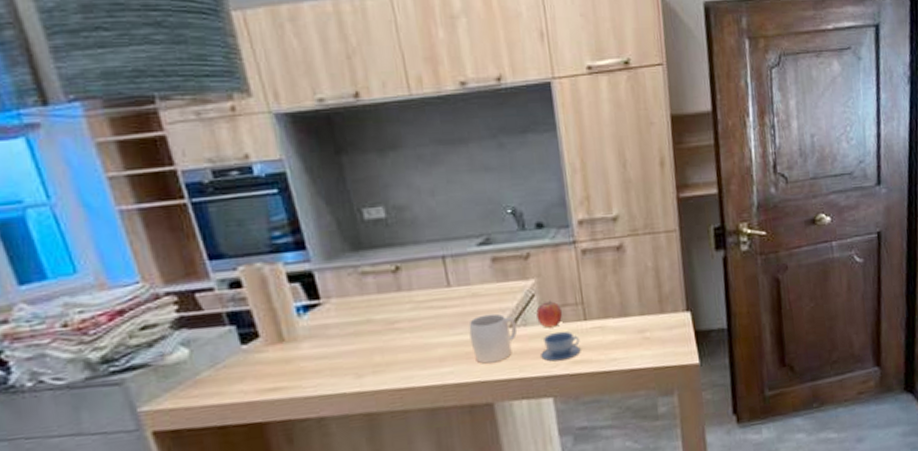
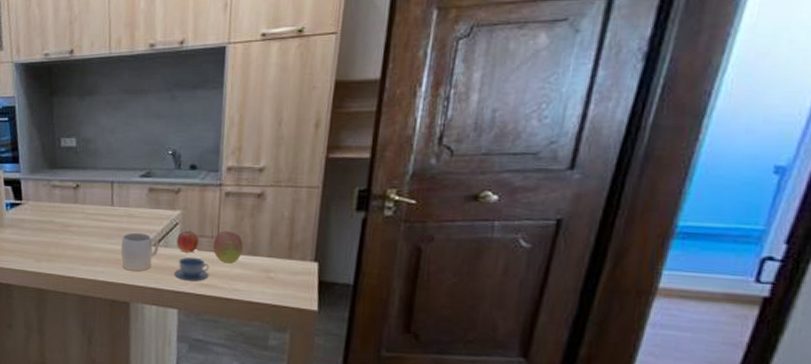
fruit: none [578,293,612,332] -> present [212,231,243,264]

